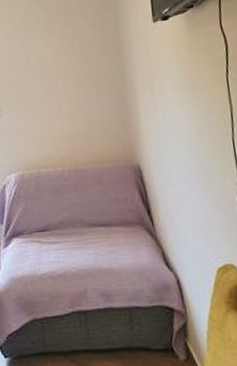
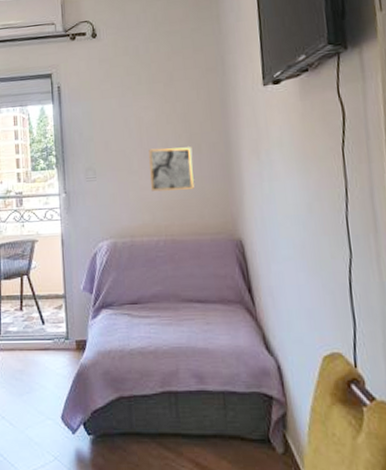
wall art: none [50,81,94,125] -> present [149,147,194,192]

